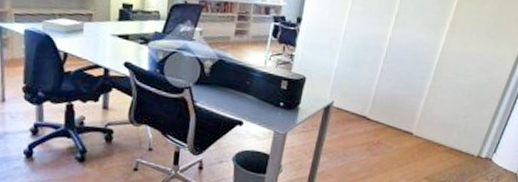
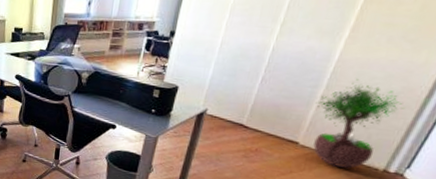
potted tree: none [423,71,490,156] -> present [312,79,404,168]

